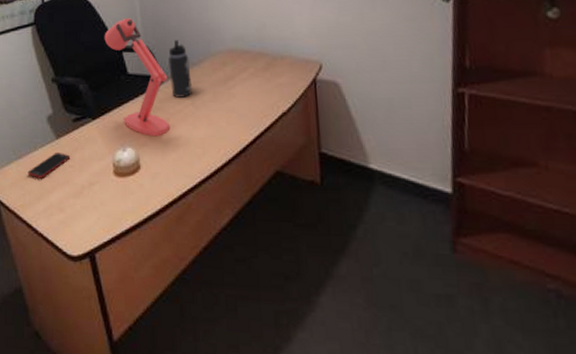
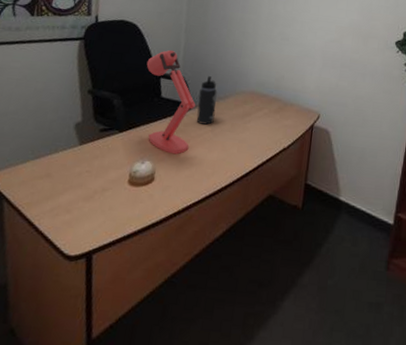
cell phone: present [28,153,71,179] -> none [41,157,90,180]

